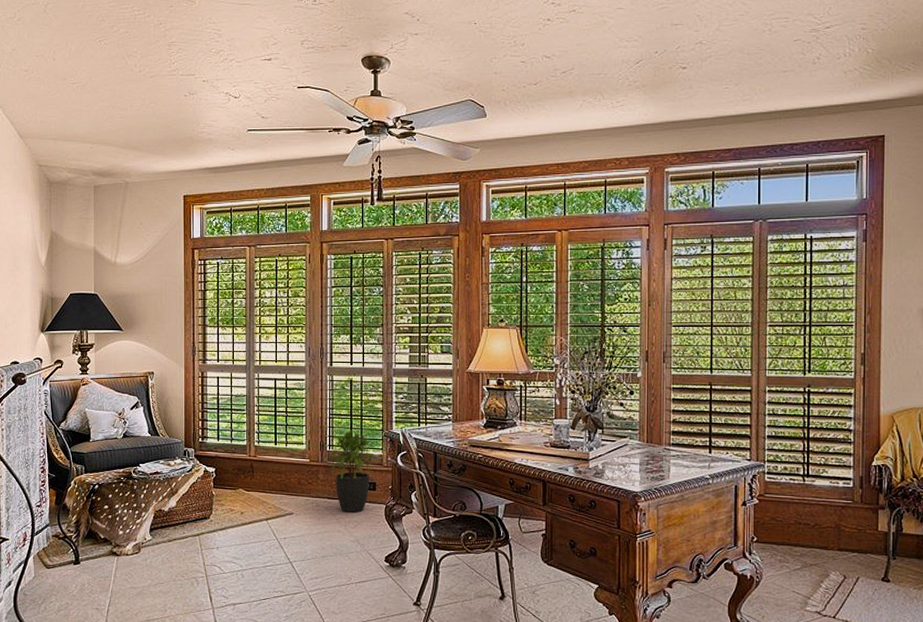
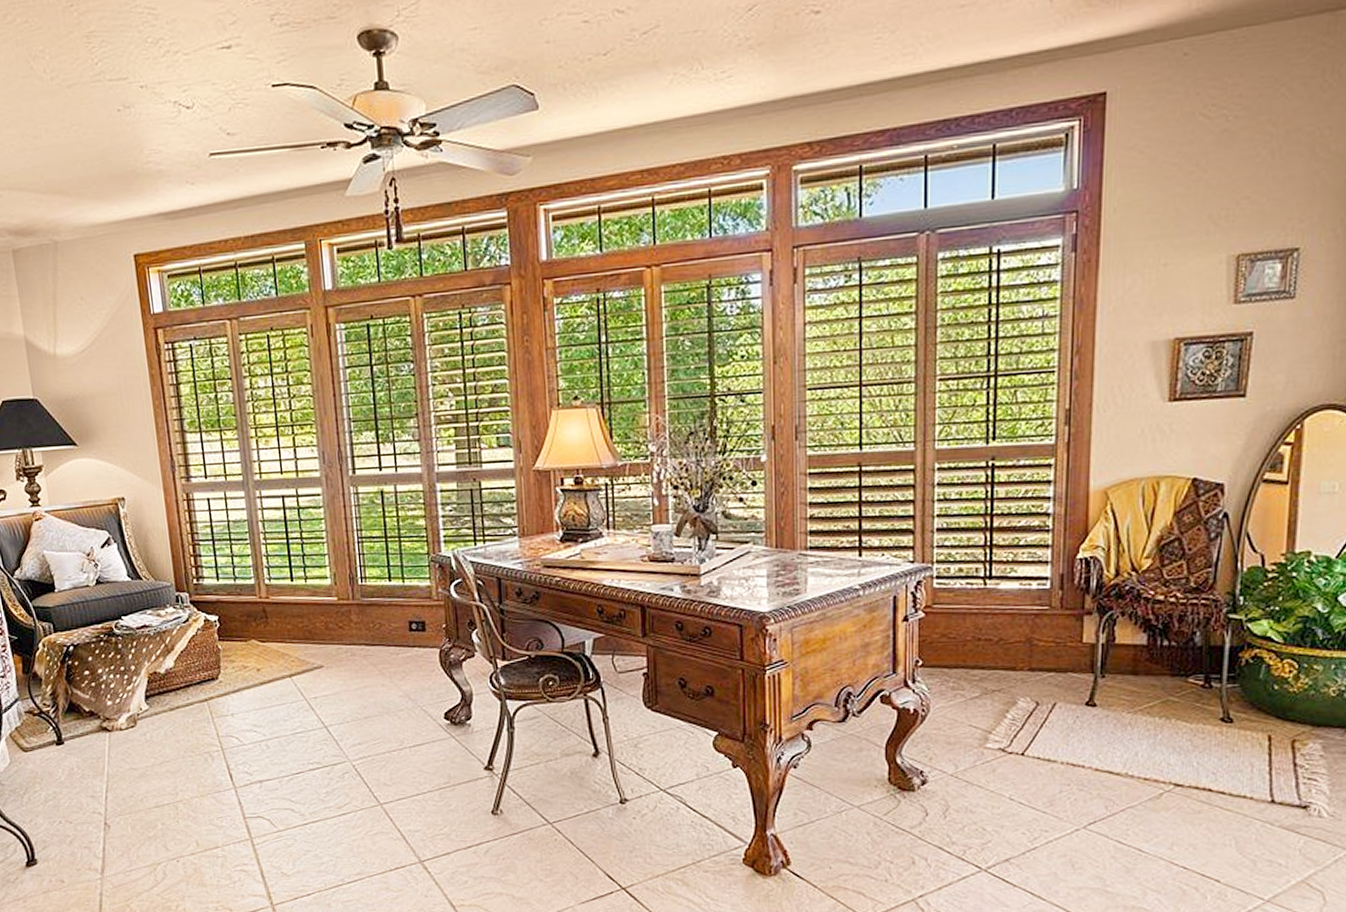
potted plant: present [328,429,376,513] -> none [361,555,423,661]

